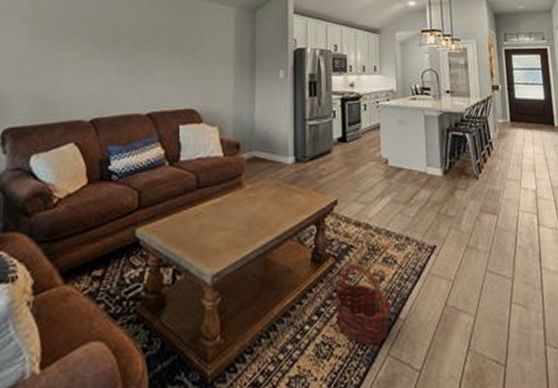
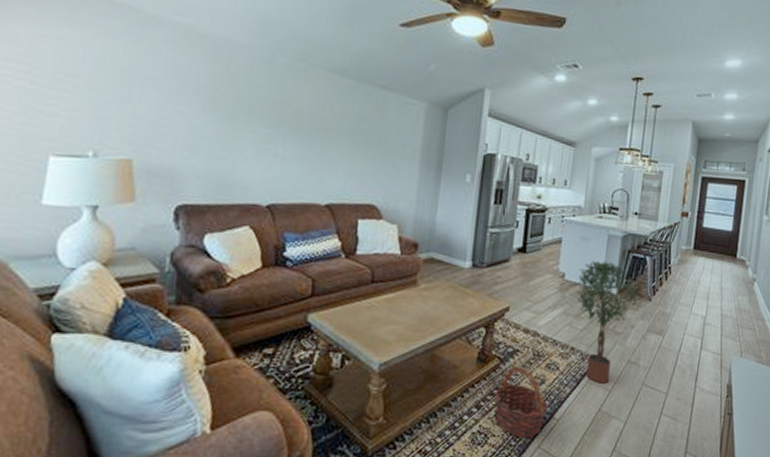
potted tree: none [401,143,464,275] -> present [575,261,637,384]

